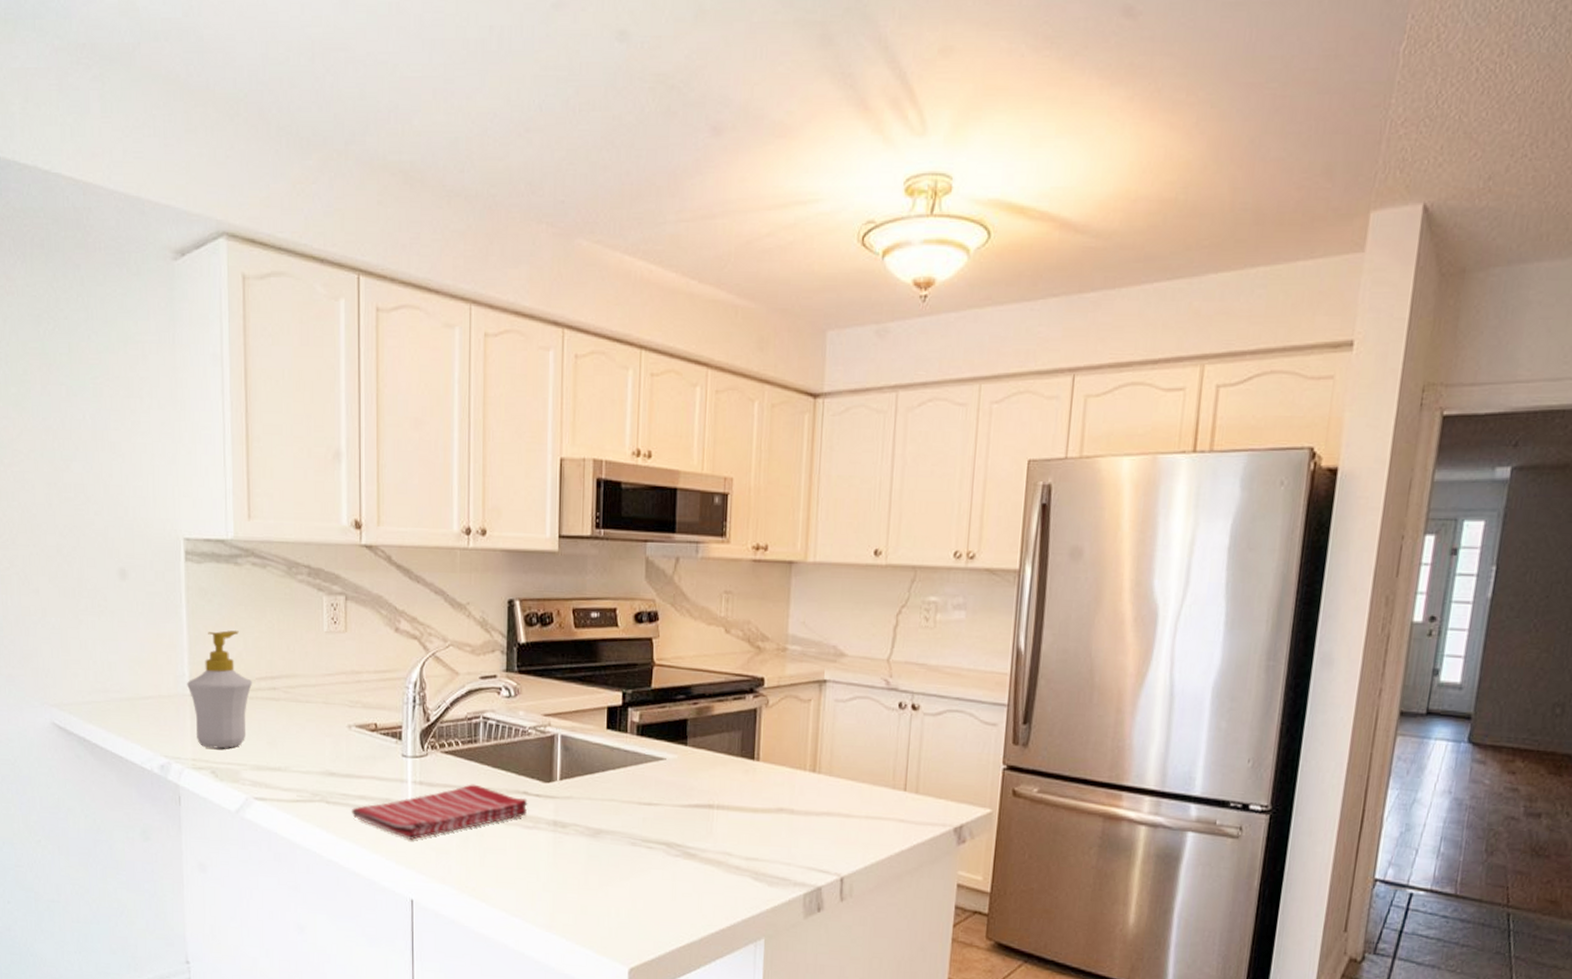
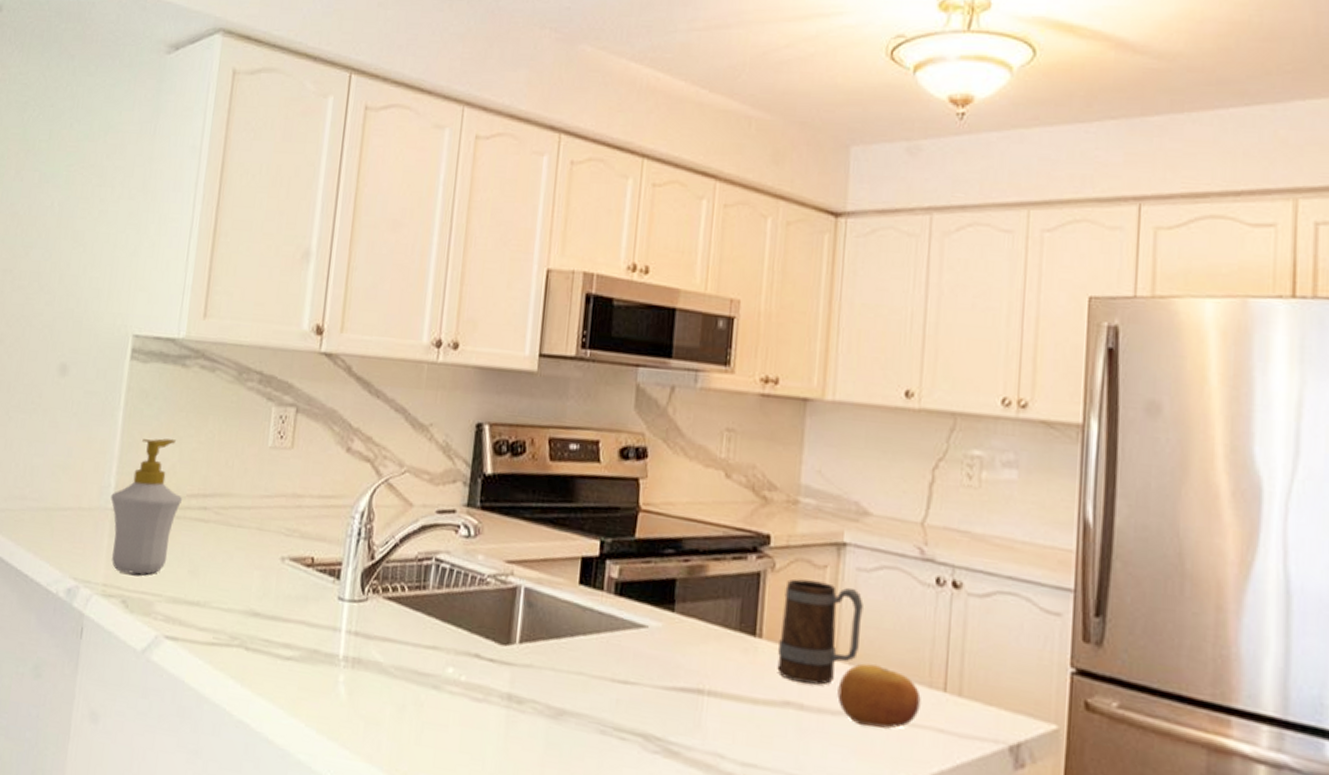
dish towel: present [351,784,528,841] -> none [272,639,479,705]
mug: none [772,712,841,794] -> present [777,578,863,685]
fruit: none [820,774,886,823] -> present [837,663,921,729]

